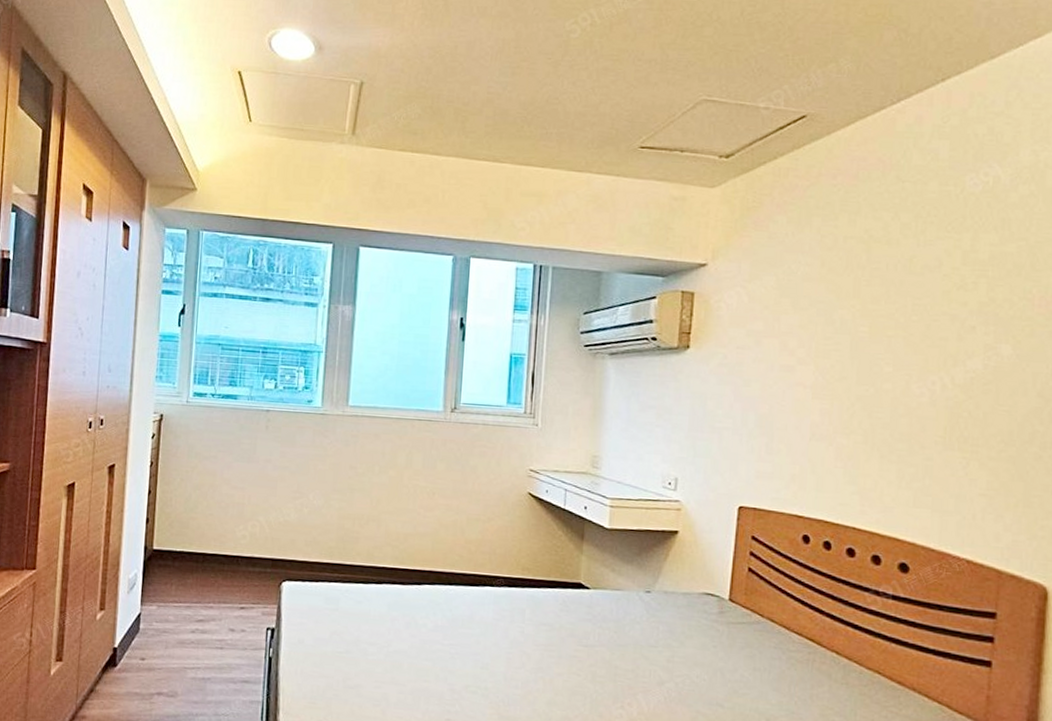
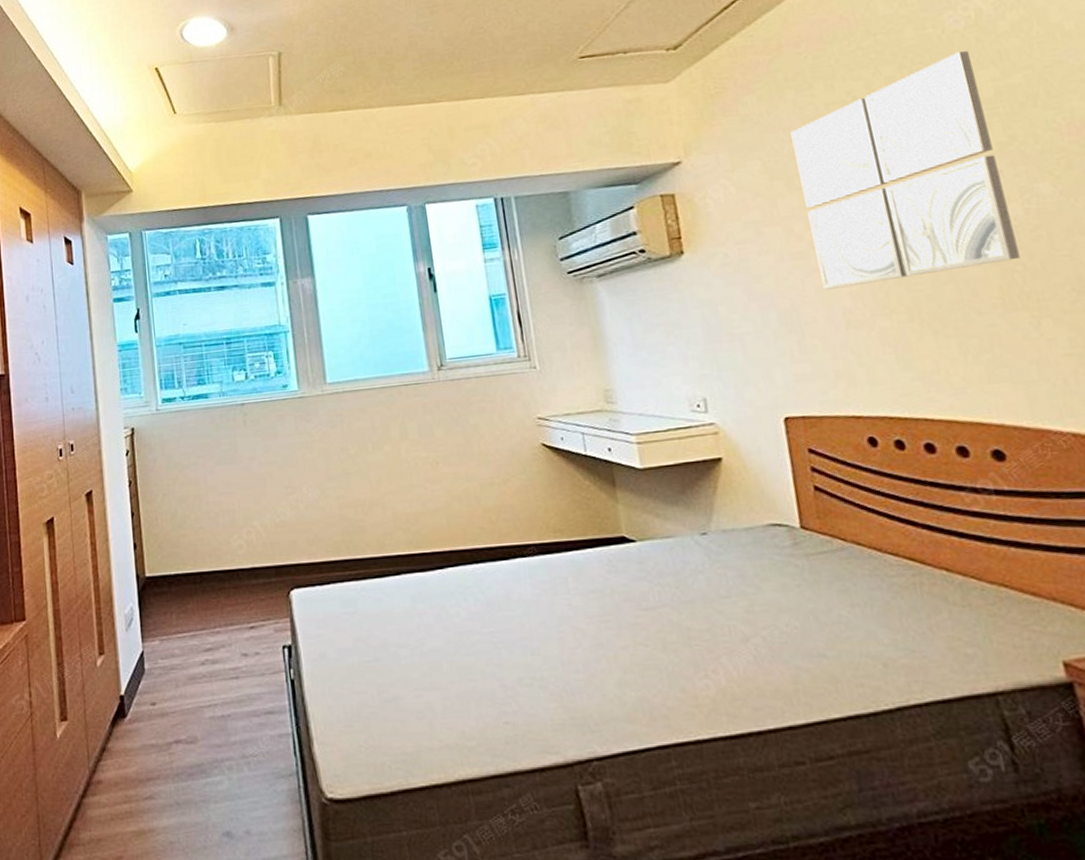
wall art: none [800,212,978,407] -> present [790,51,1020,290]

